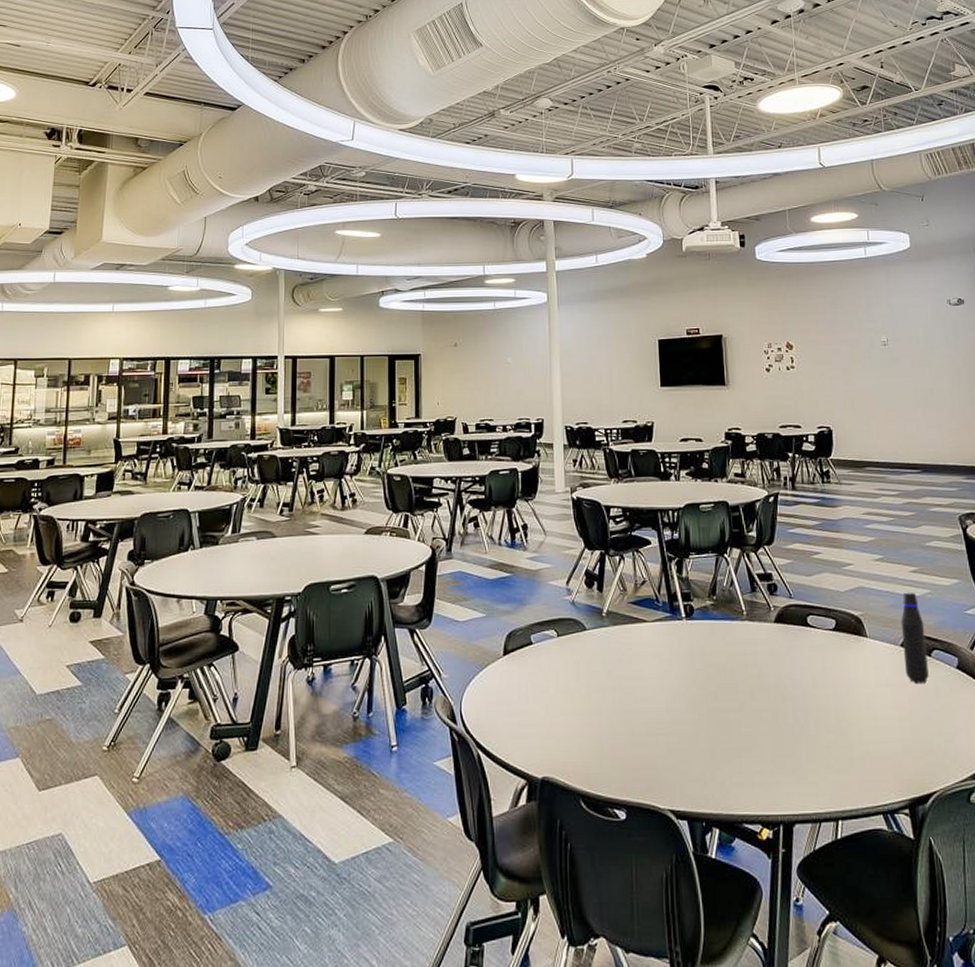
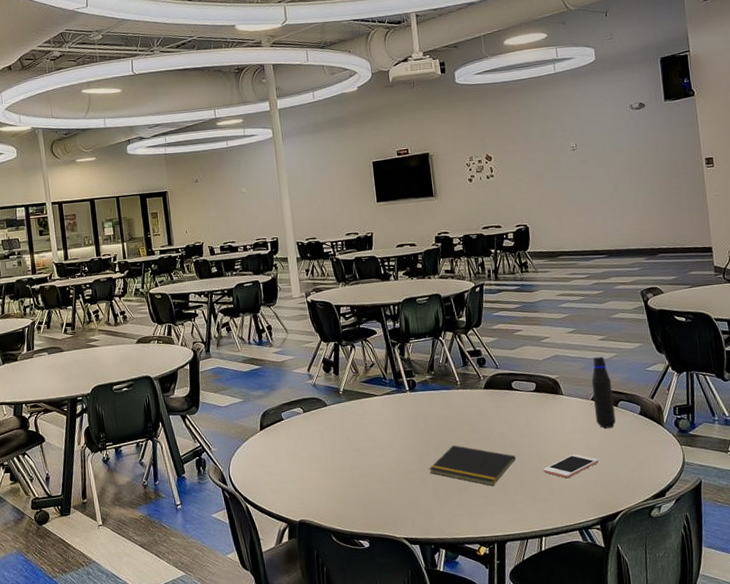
notepad: none [704,692,810,748] -> present [429,445,516,486]
cell phone: none [841,713,909,745] -> present [543,454,600,479]

